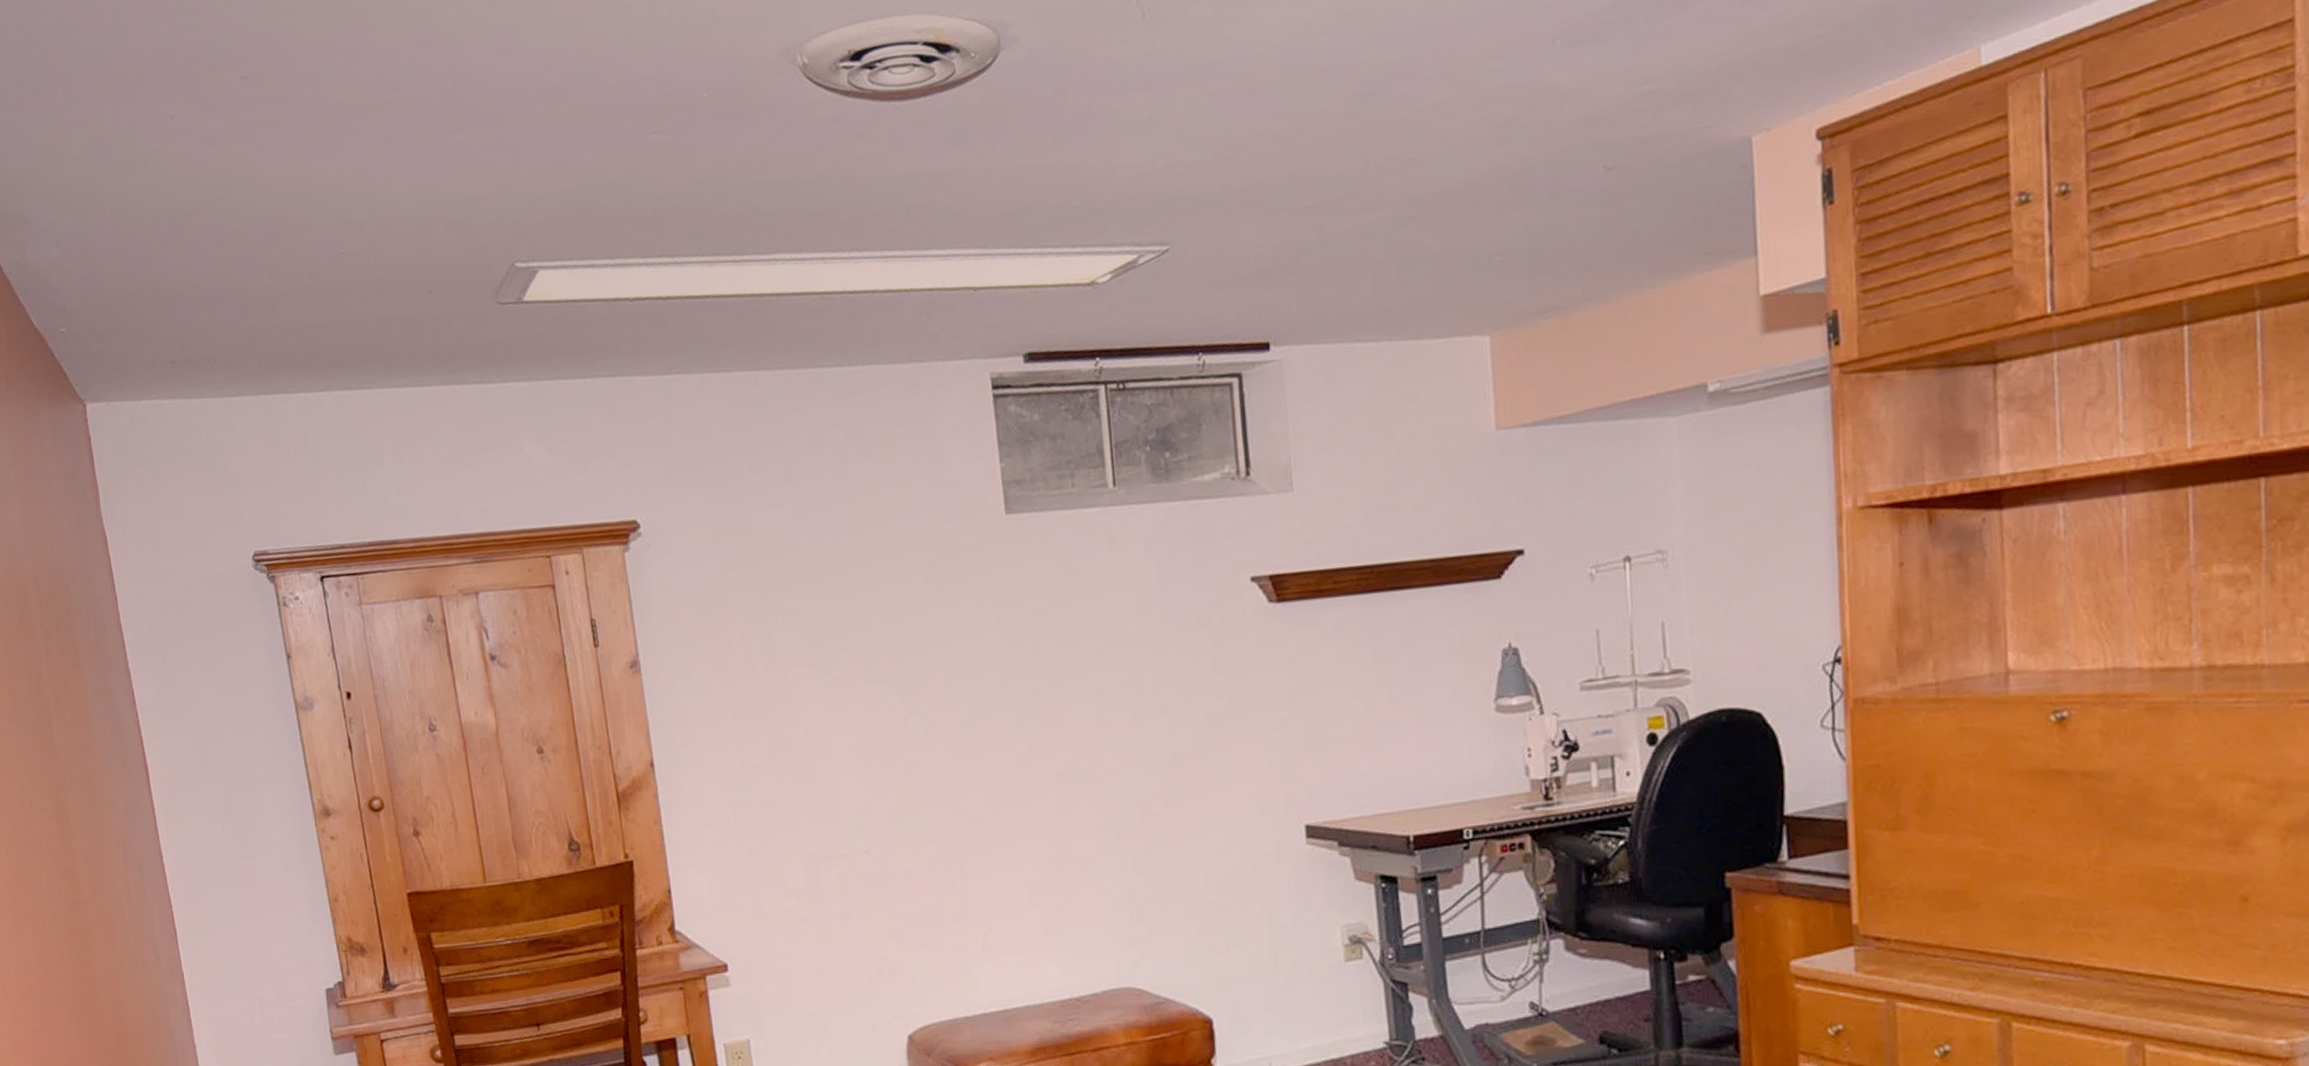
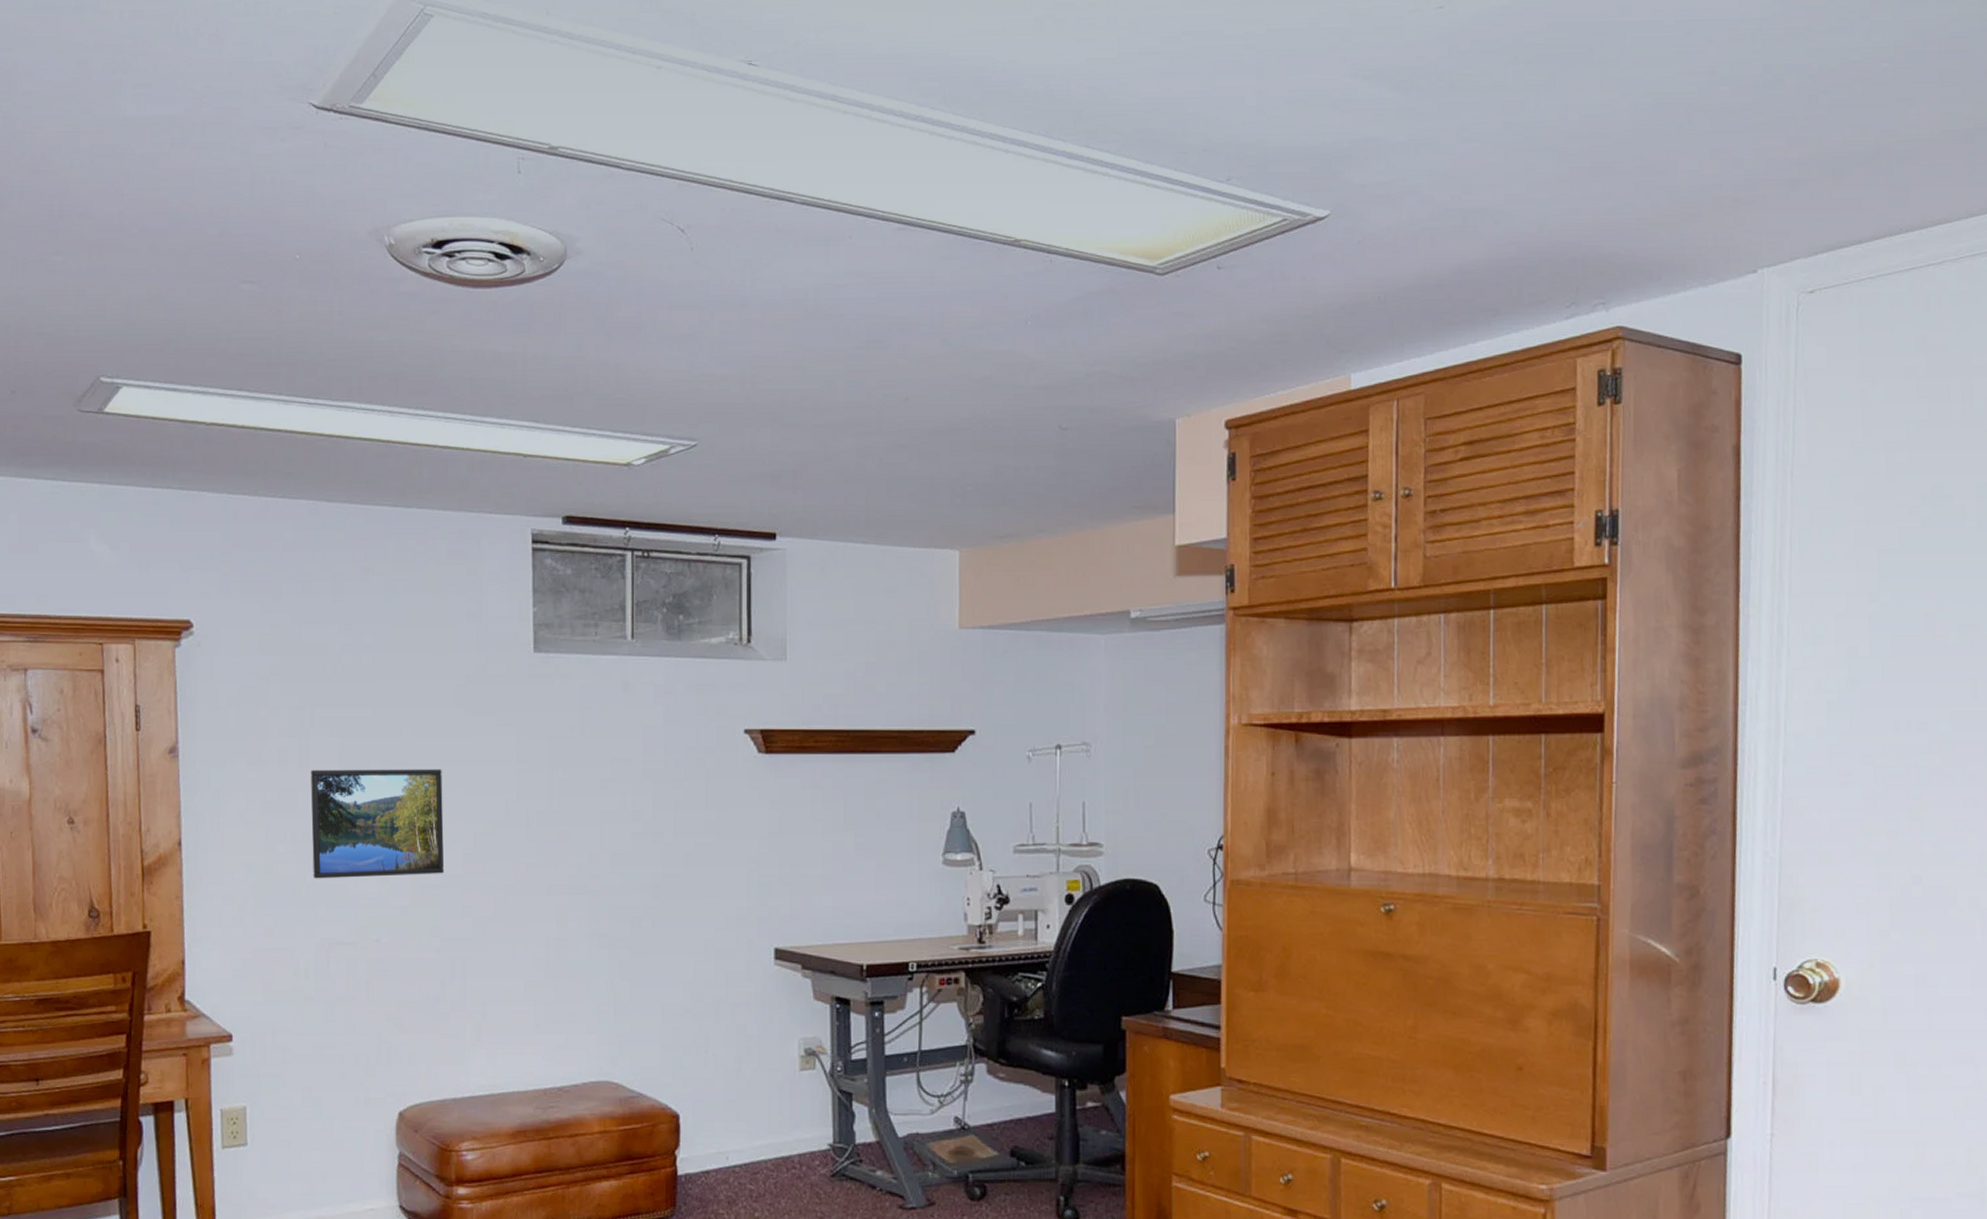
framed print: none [779,656,931,791] -> present [311,769,445,879]

